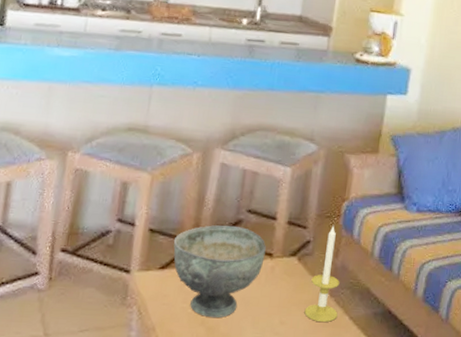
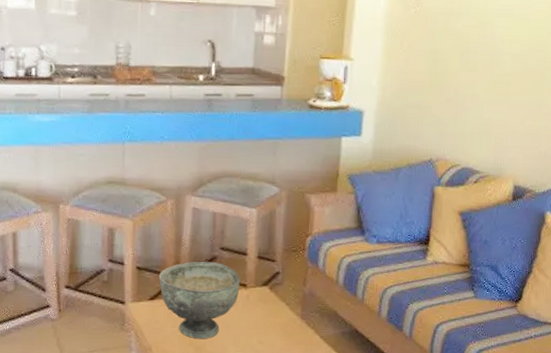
candle: present [304,225,340,323] -> none [279,258,309,341]

